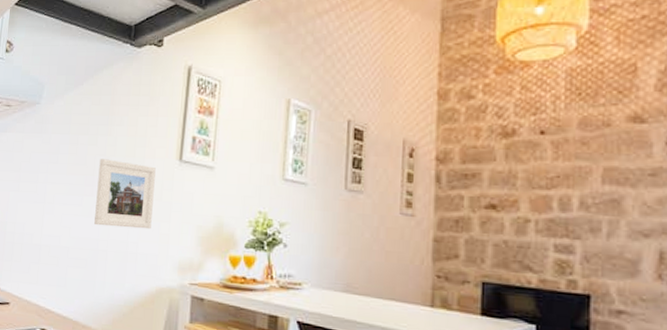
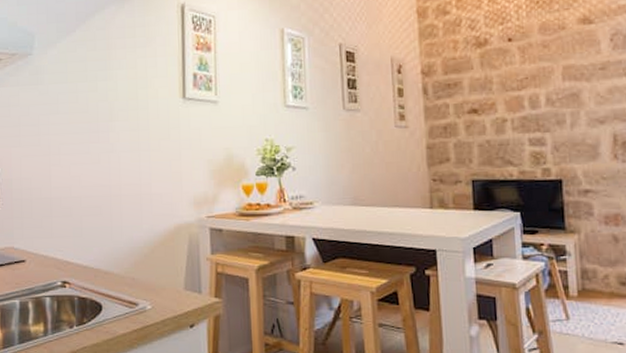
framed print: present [94,159,156,230] -> none [102,104,162,172]

